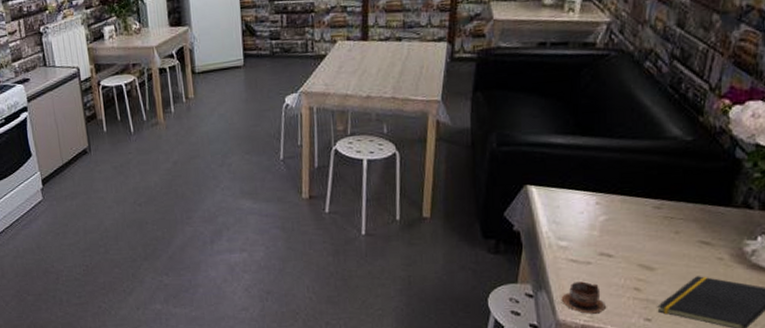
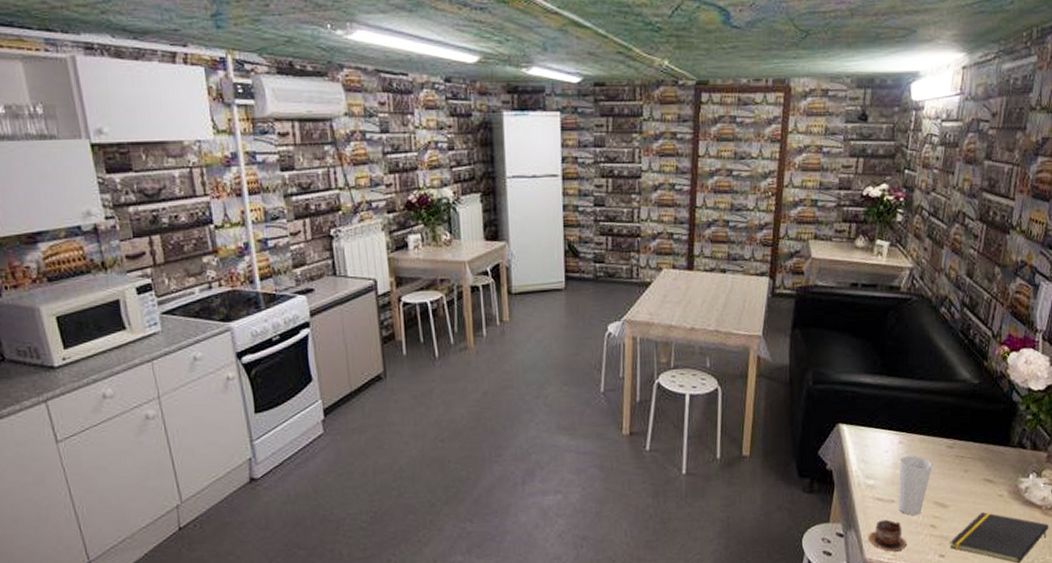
cup: none [595,216,636,278] -> present [898,455,933,515]

